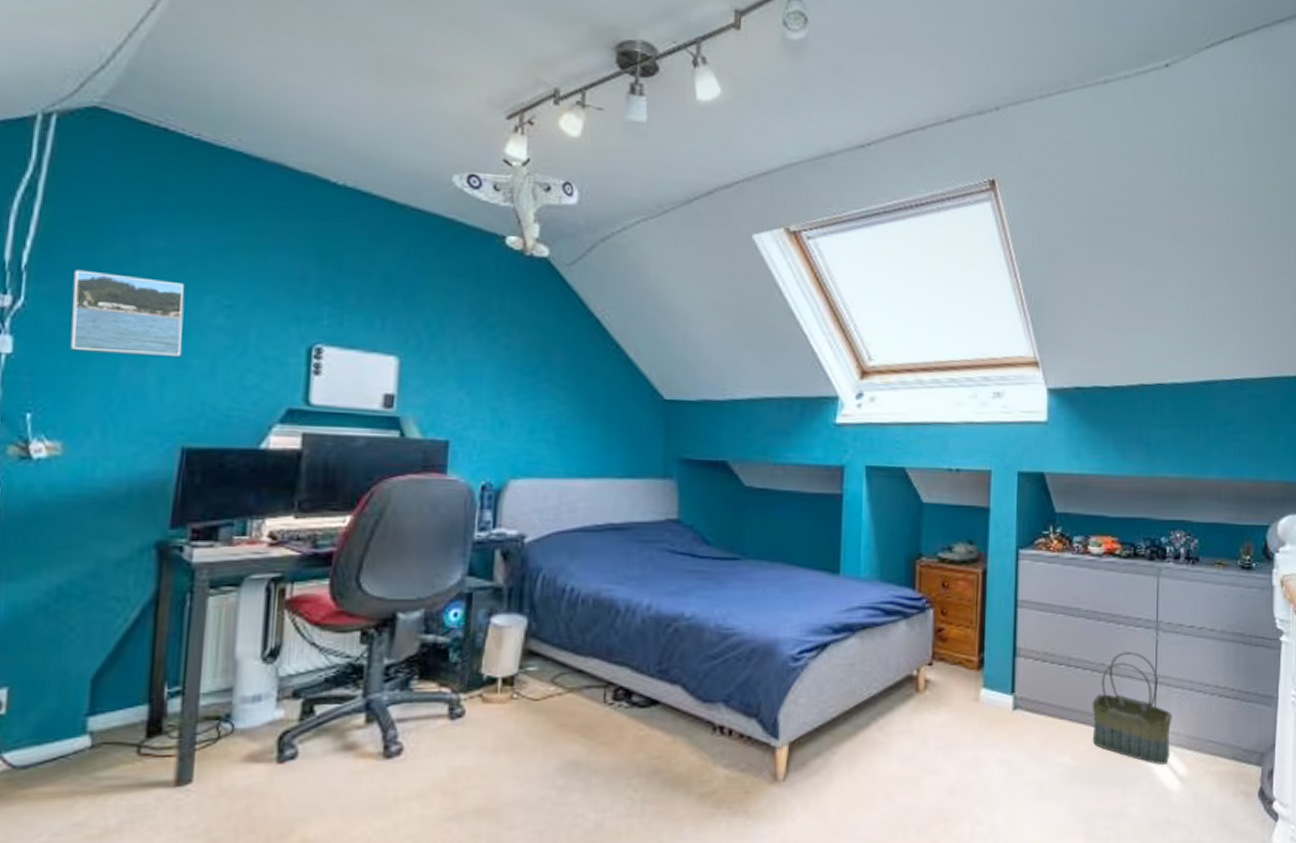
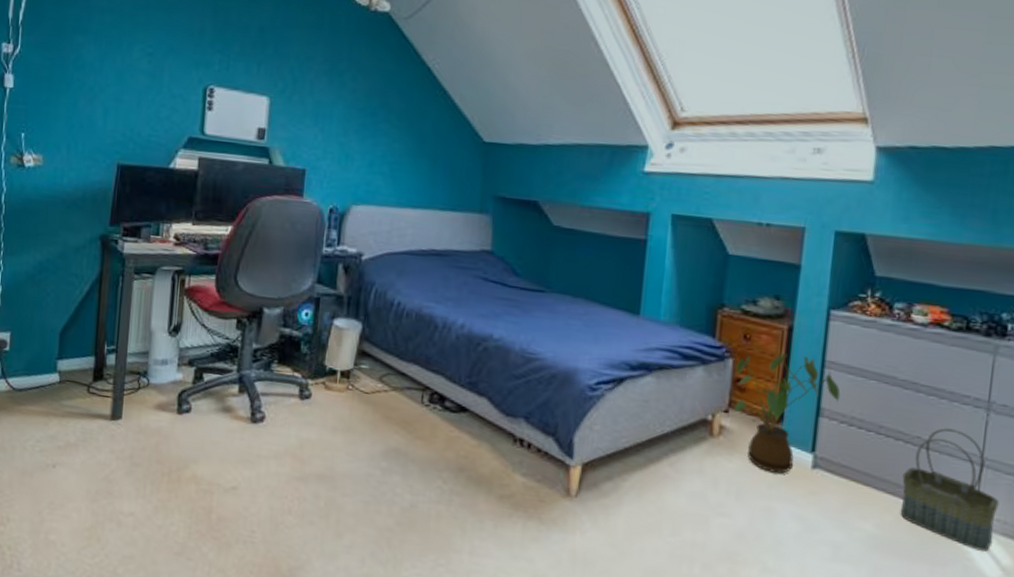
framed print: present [70,269,184,356] -> none [48,24,121,93]
house plant: none [936,597,1033,720] -> present [732,352,841,474]

